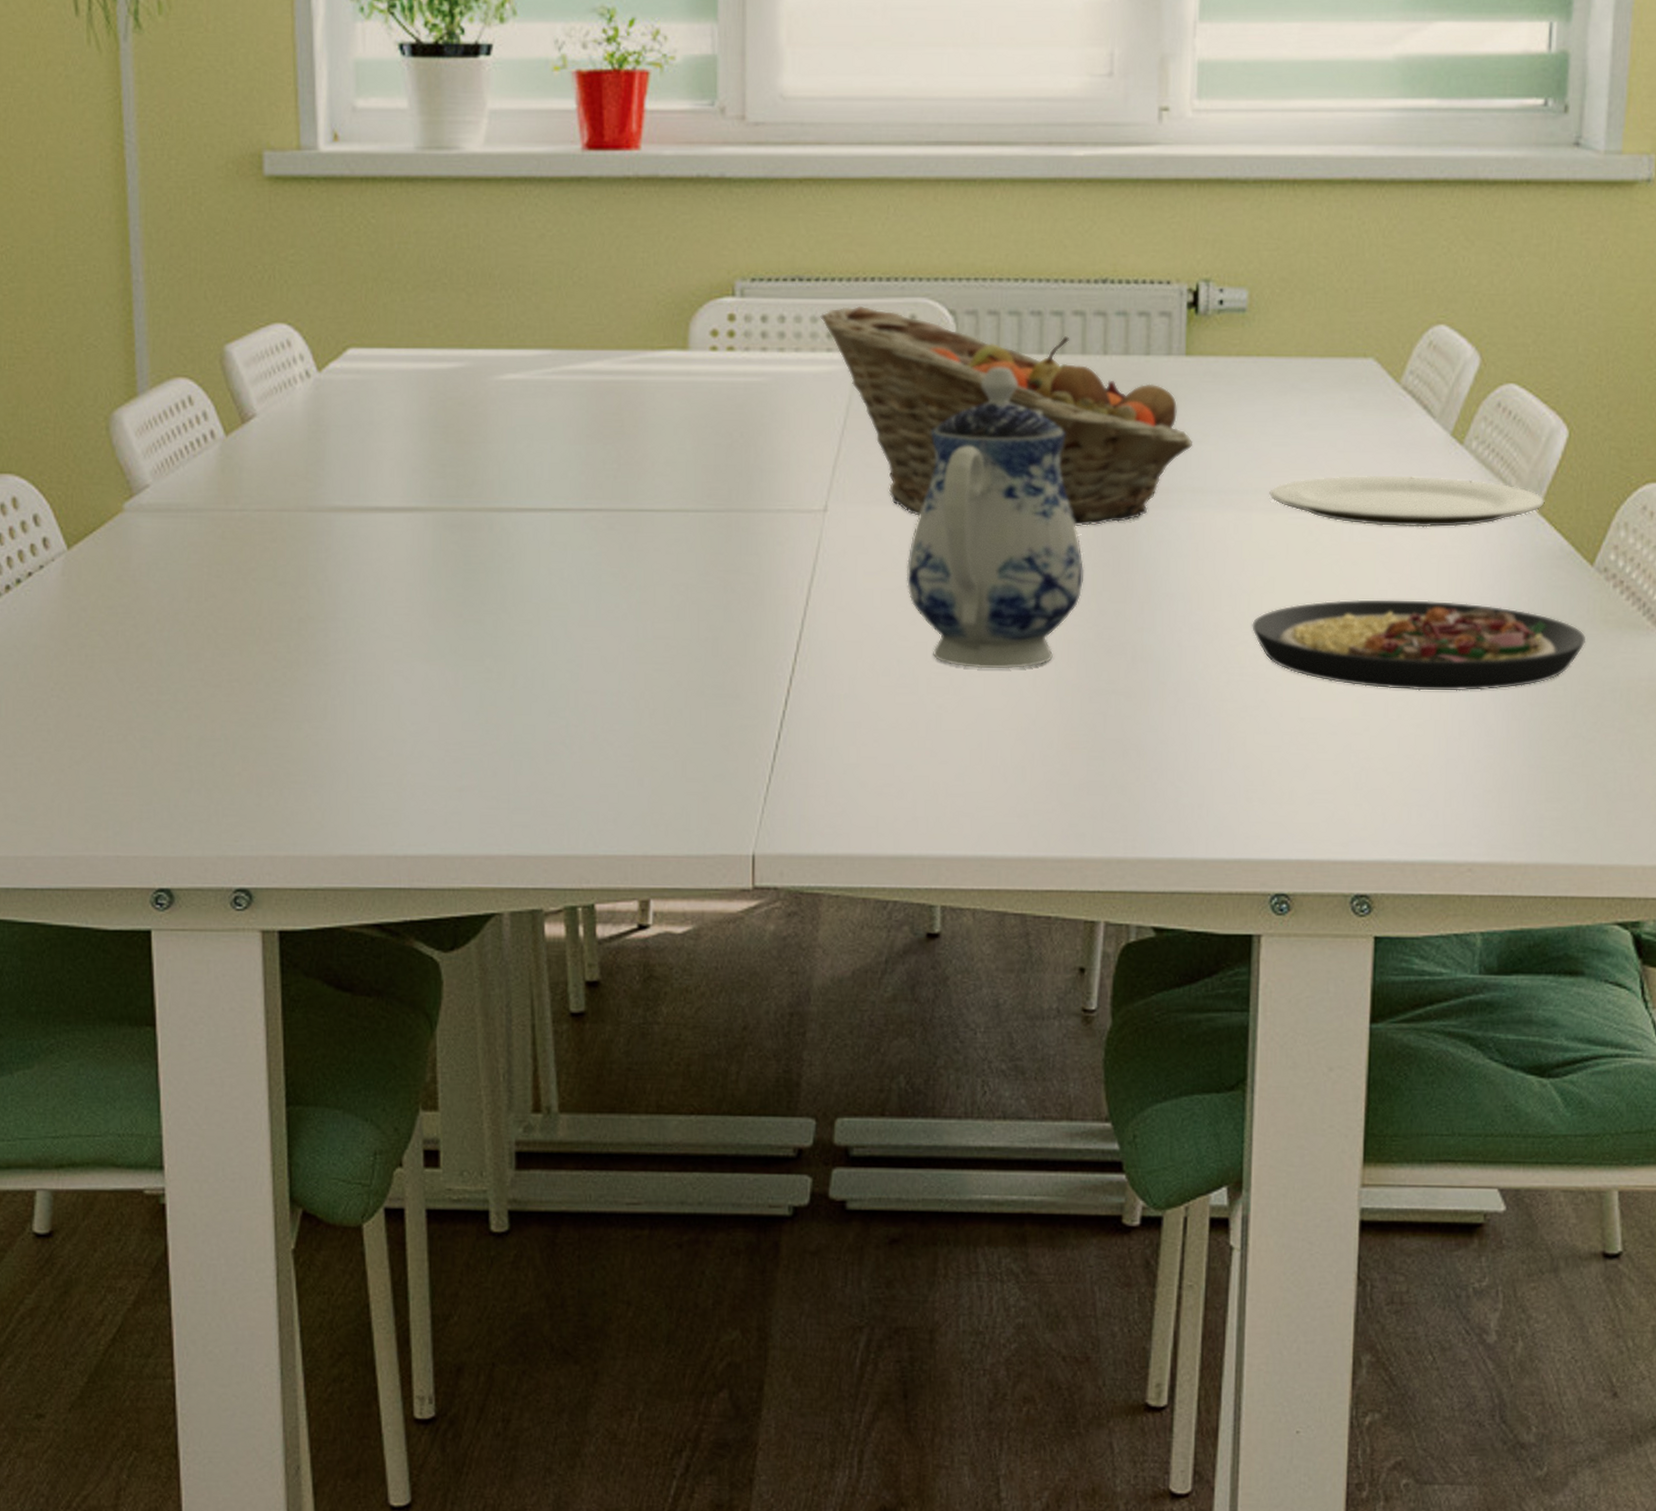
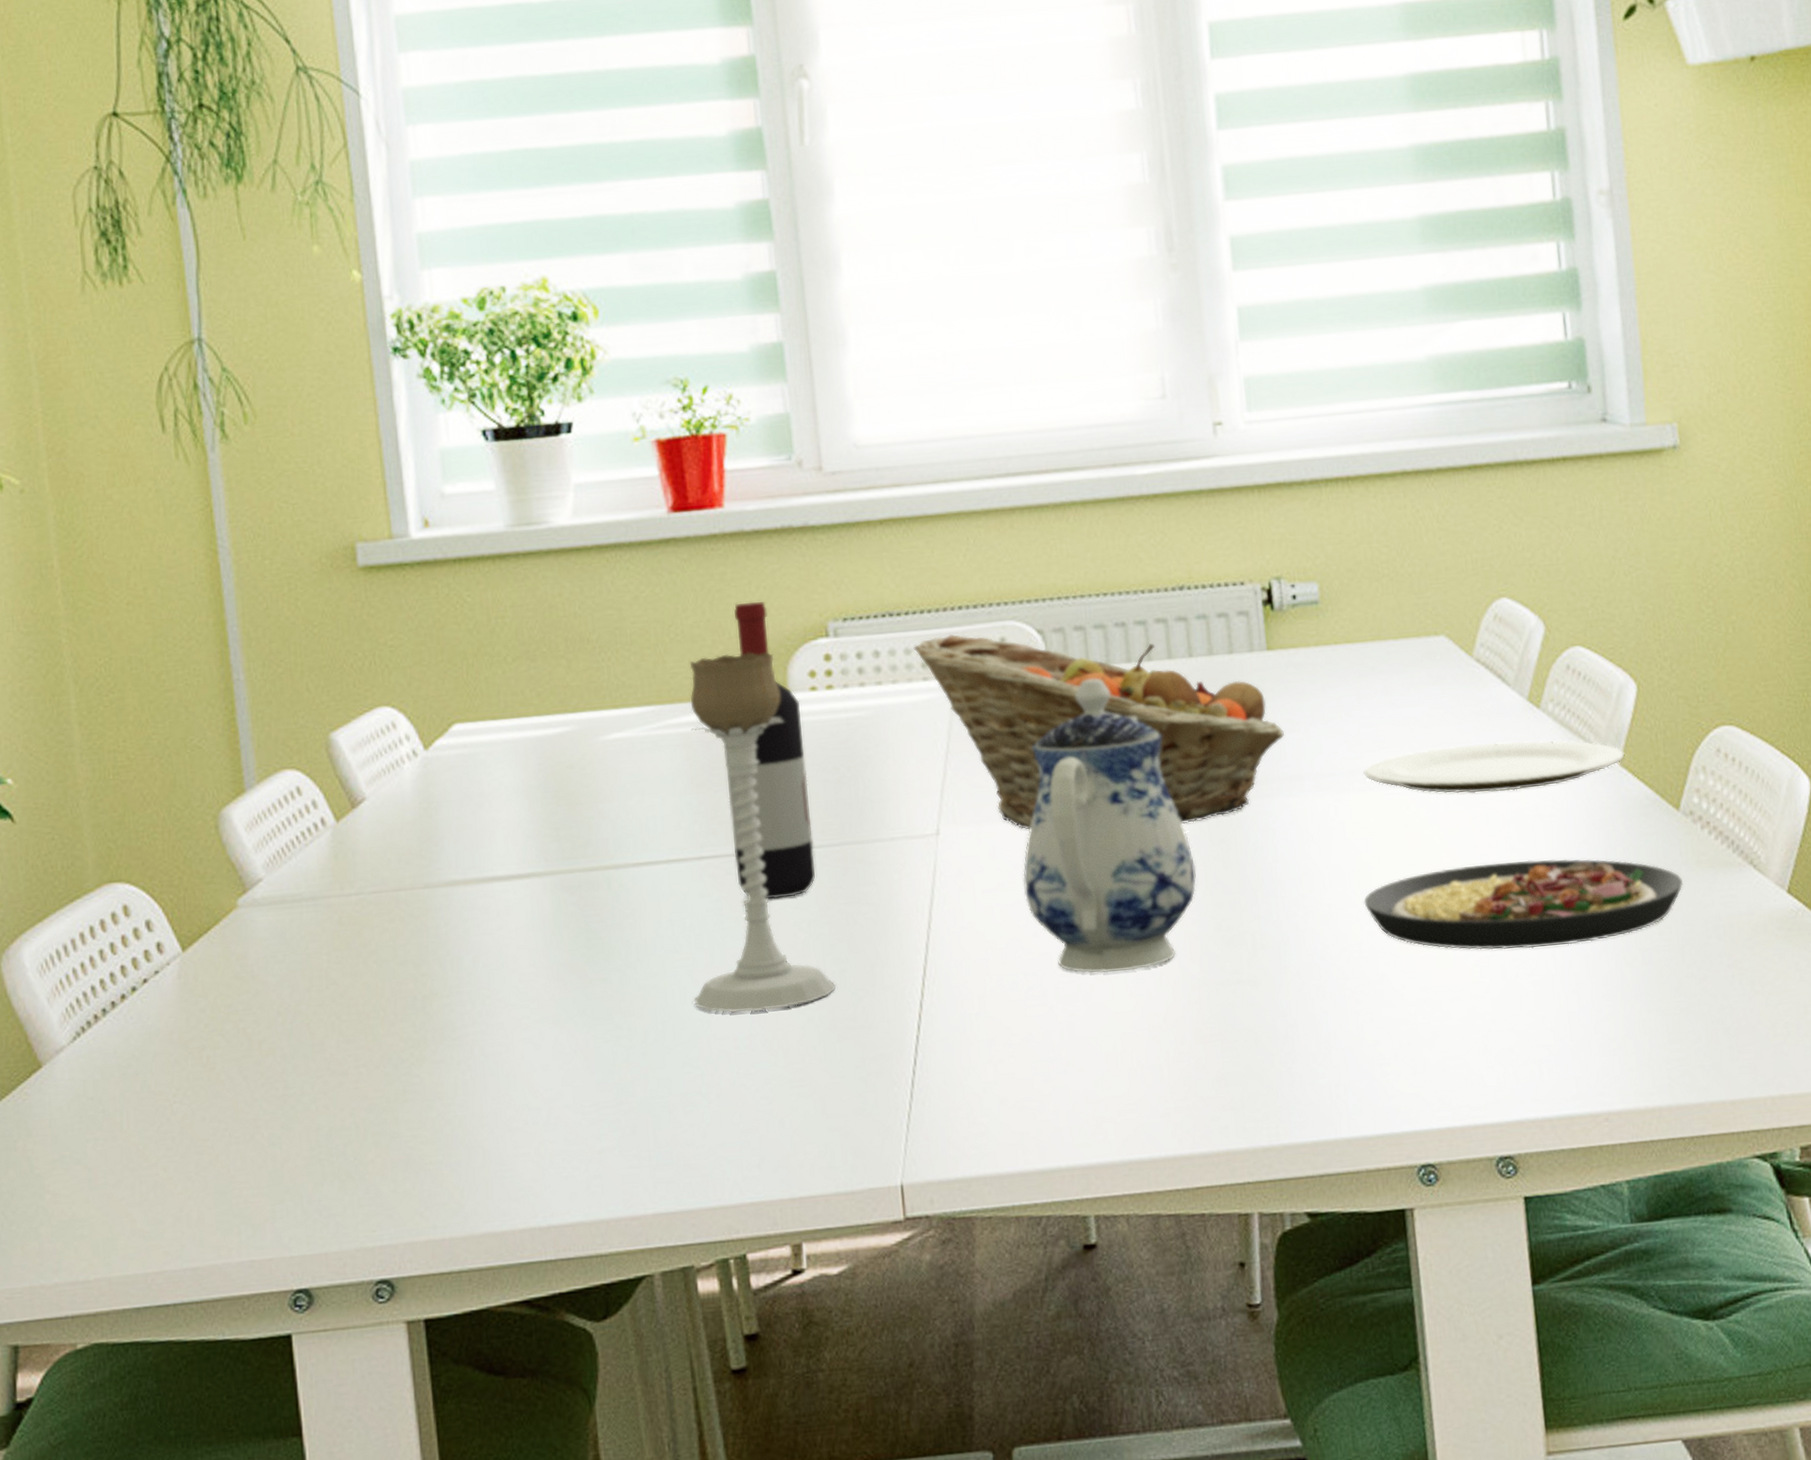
candle holder: none [565,303,708,670] -> present [689,651,836,1013]
wine bottle: none [617,251,700,559] -> present [723,601,816,899]

